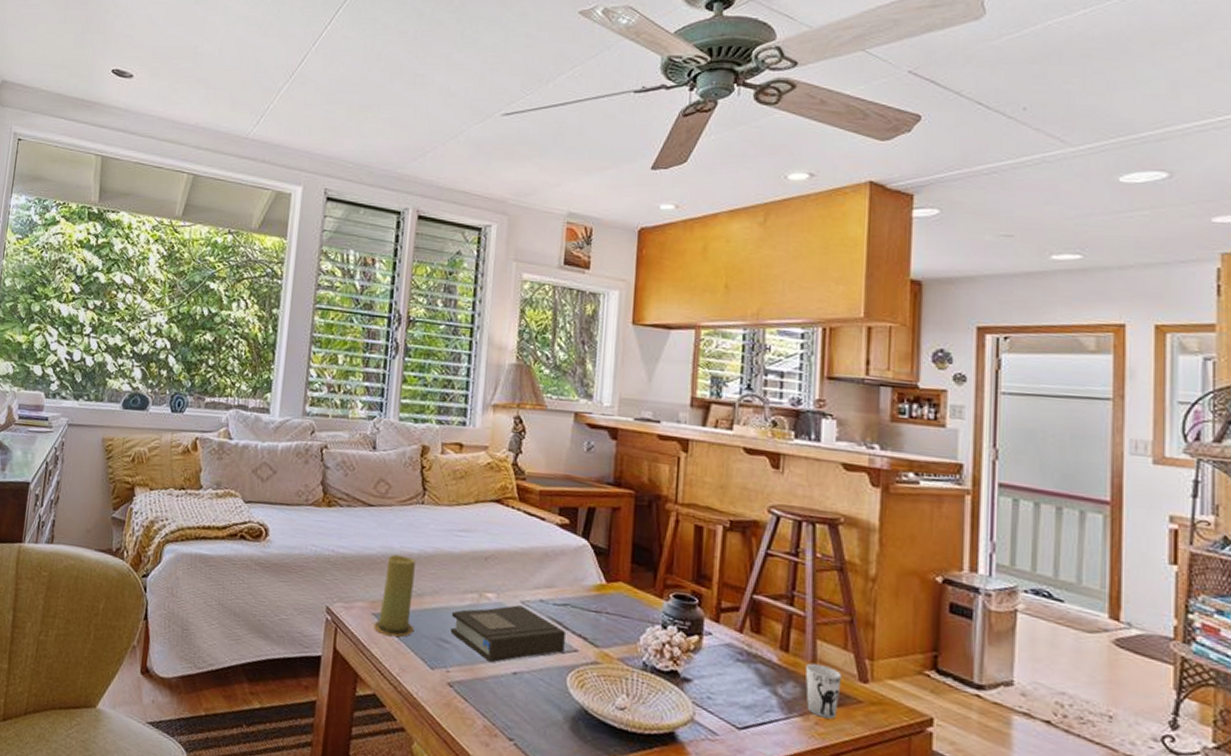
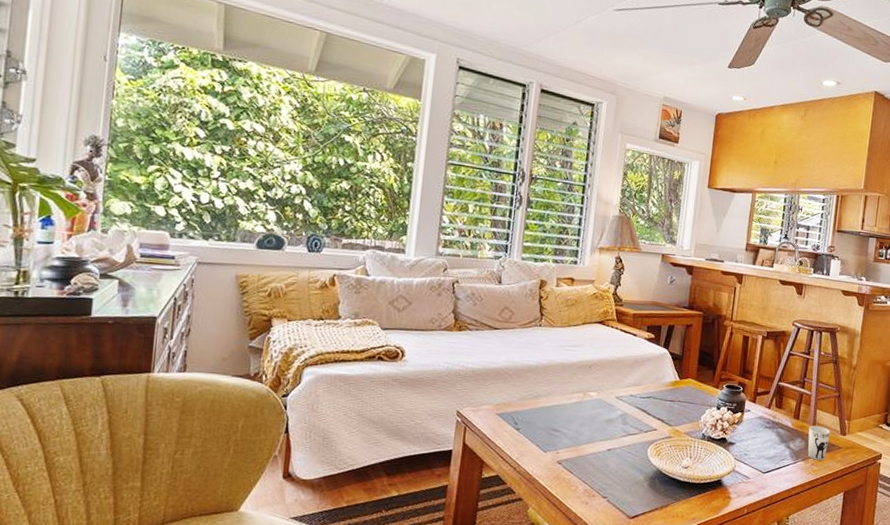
candle: present [374,554,416,637] -> none [497,366,533,430]
book: present [450,605,565,663] -> none [560,400,648,444]

